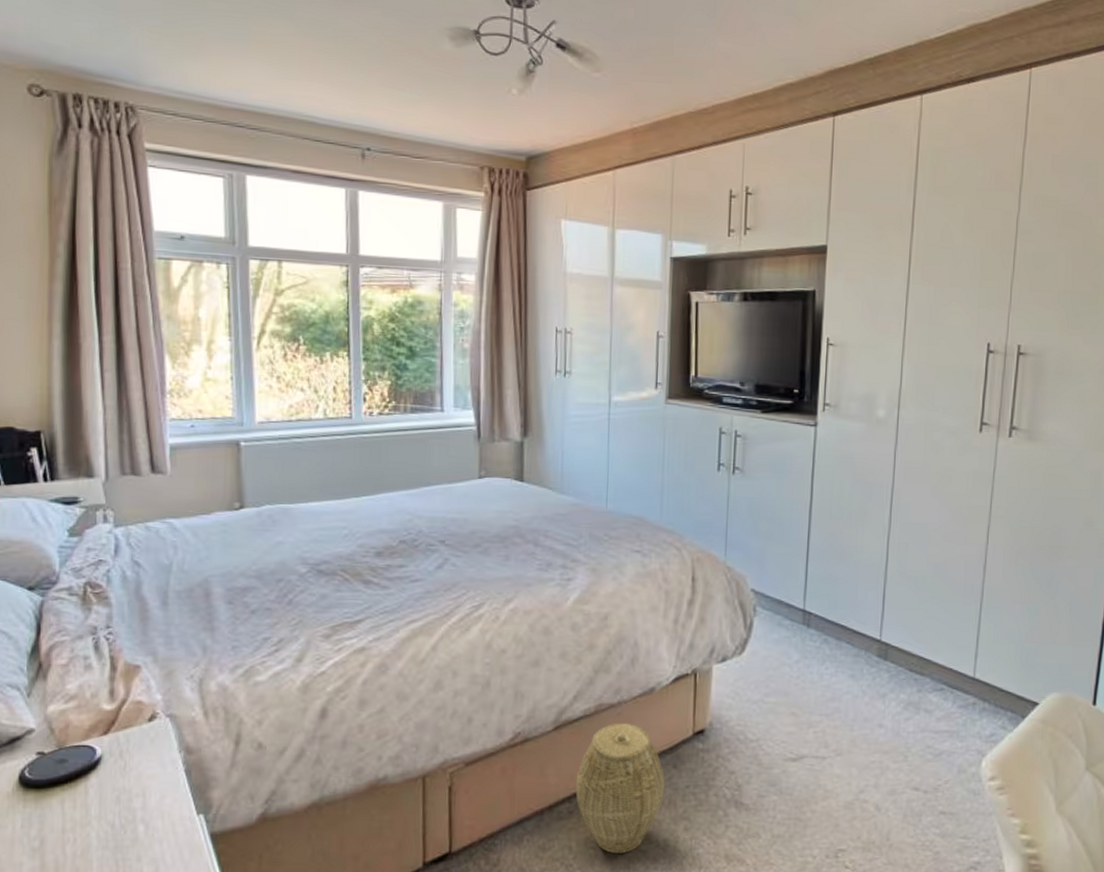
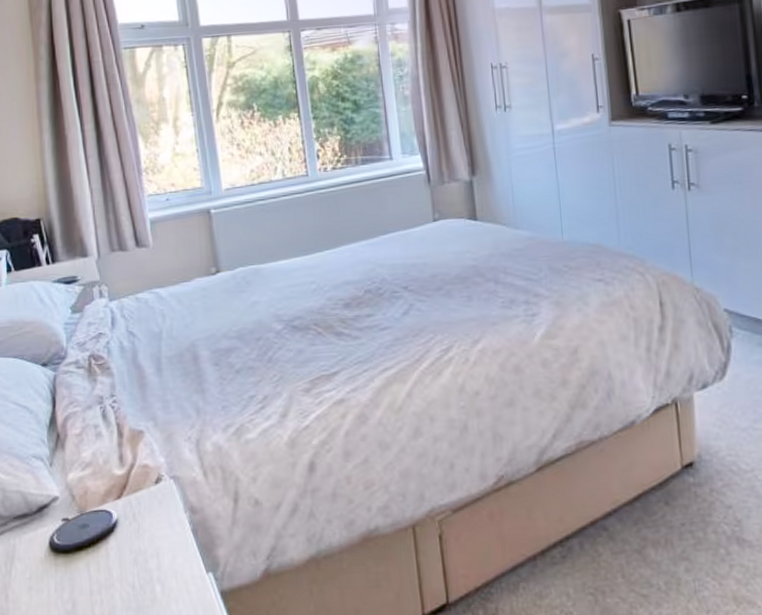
woven basket: present [576,723,665,853] -> none [565,459,660,599]

